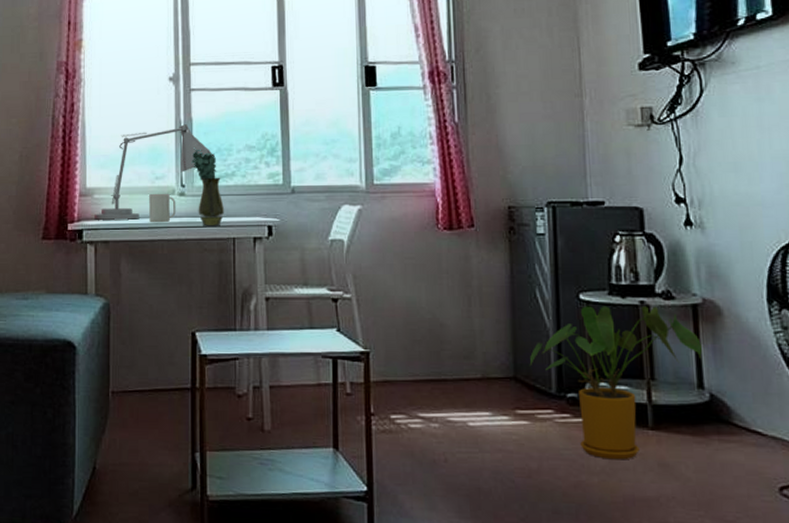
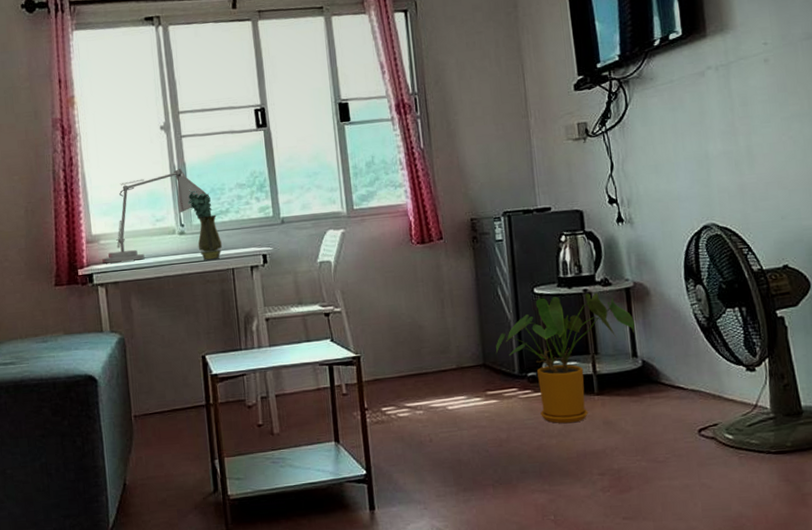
mug: present [149,193,176,223] -> none [152,233,178,262]

